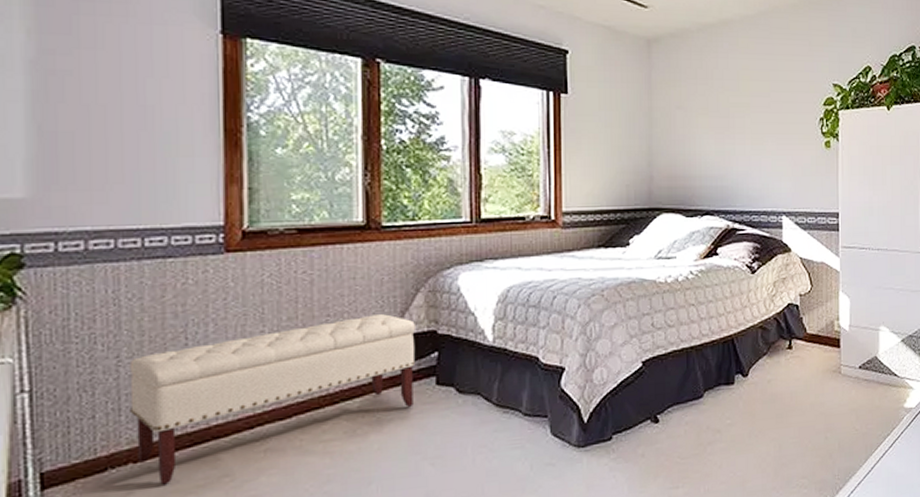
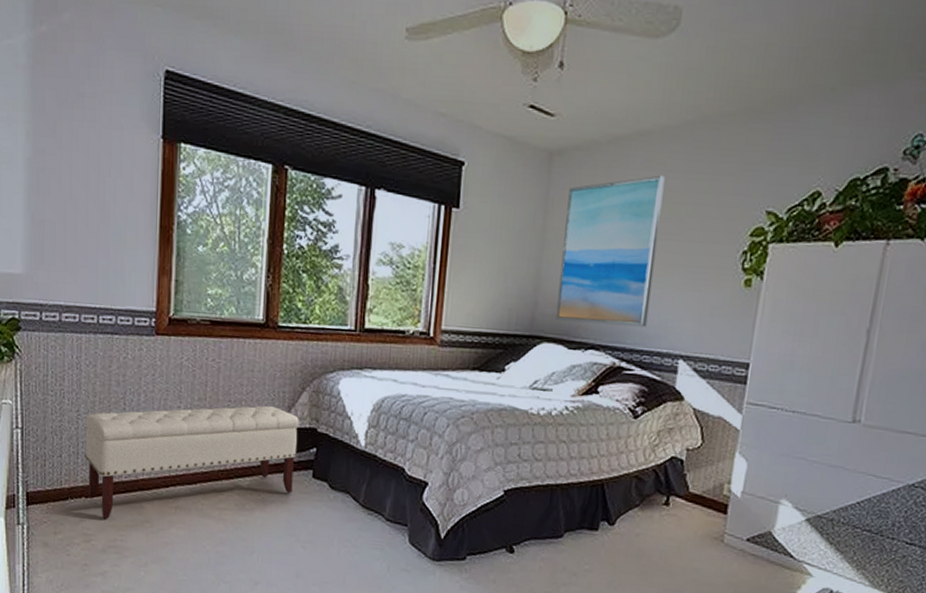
wall art: none [669,57,752,192] -> present [556,175,665,328]

